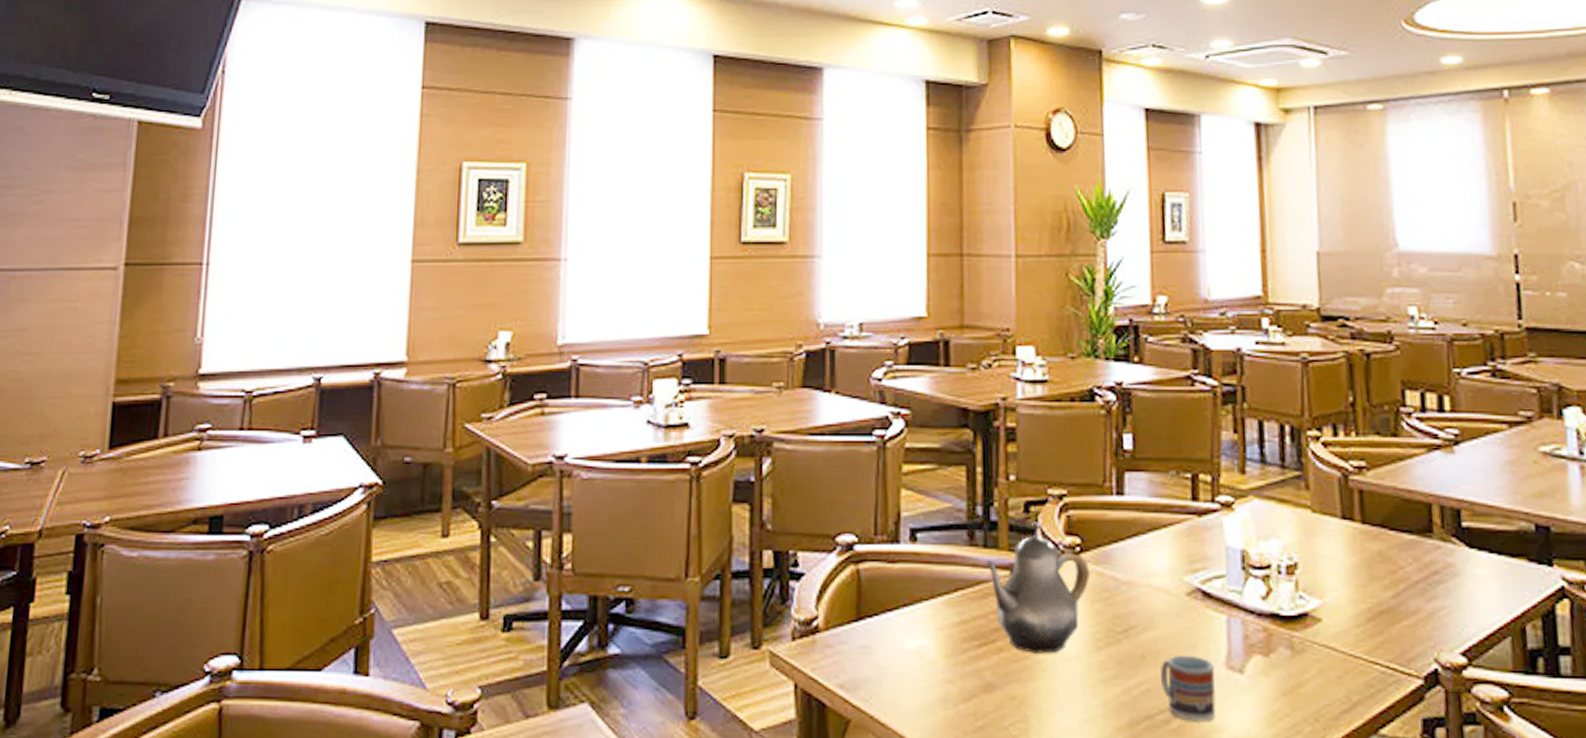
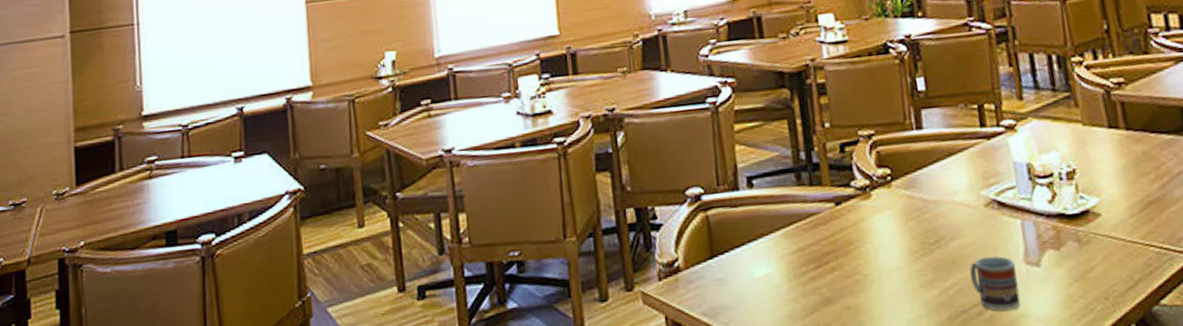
teapot: present [985,522,1091,654] -> none [812,159,902,269]

